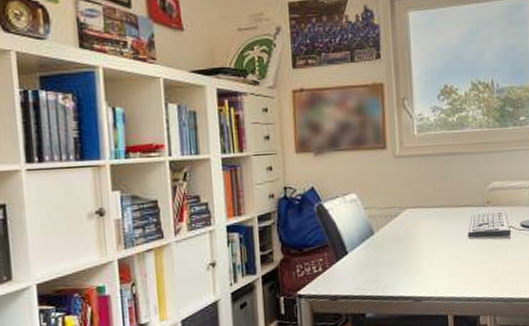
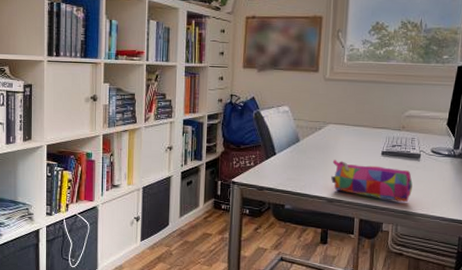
pencil case: none [415,249,506,289] -> present [331,159,413,202]

